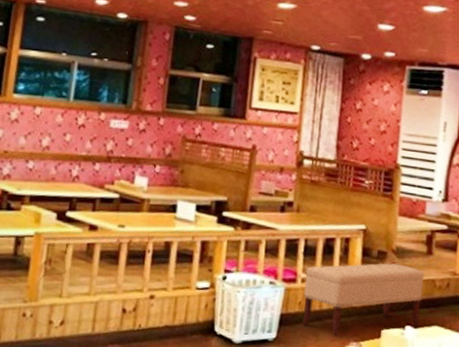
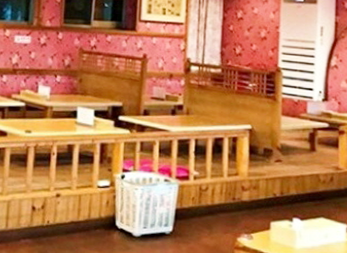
bench: present [302,263,425,336] -> none [196,160,310,229]

